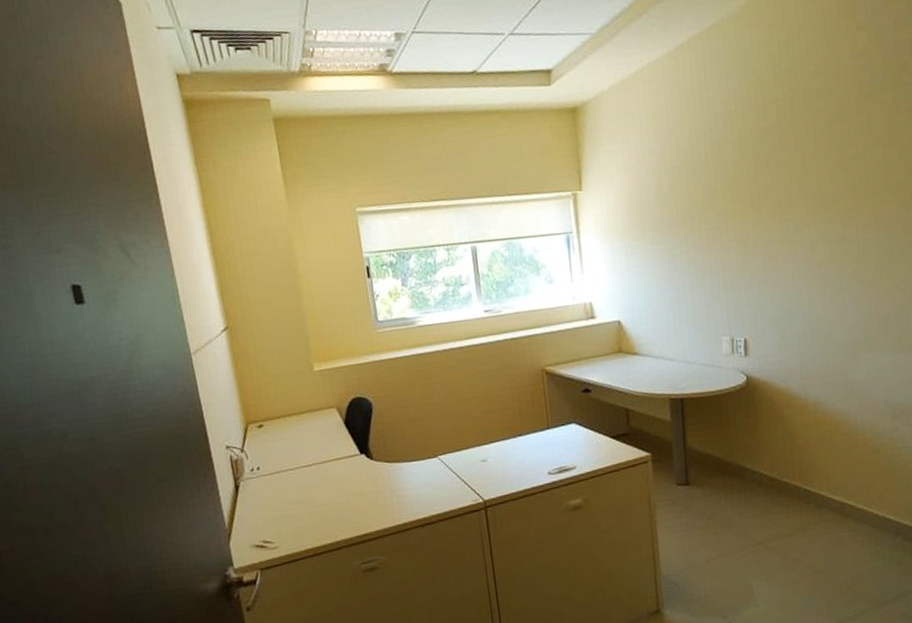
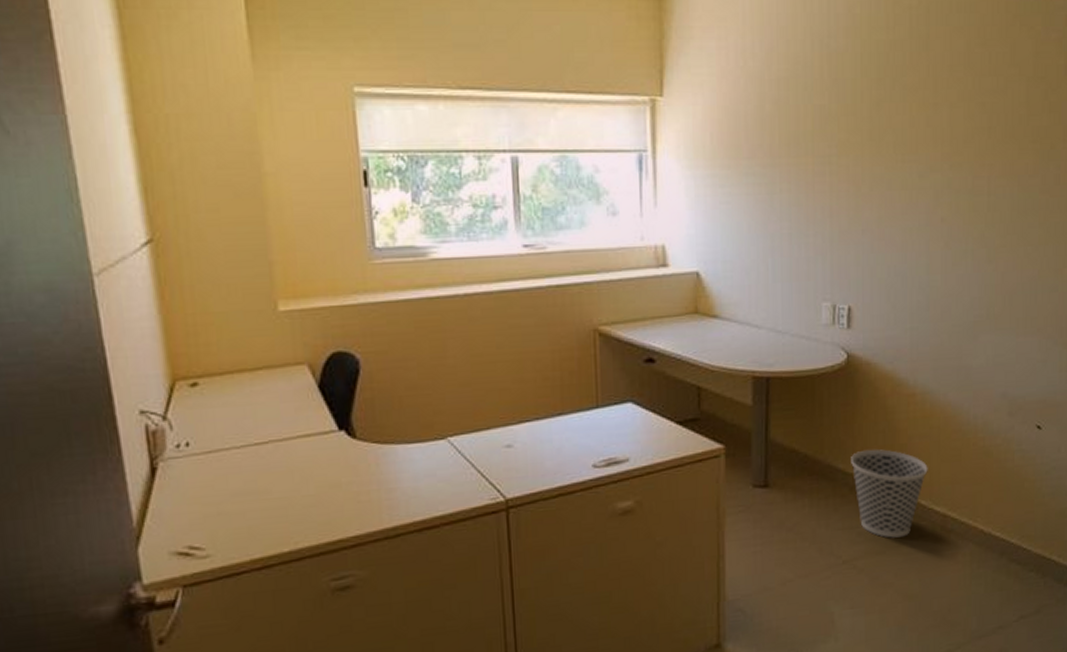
wastebasket: none [756,451,824,523] -> present [851,449,928,538]

